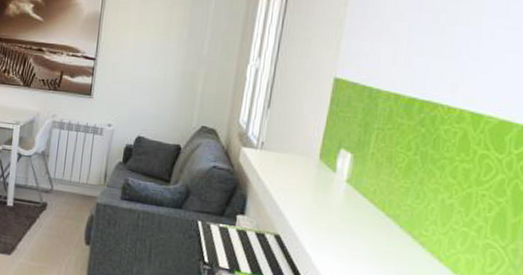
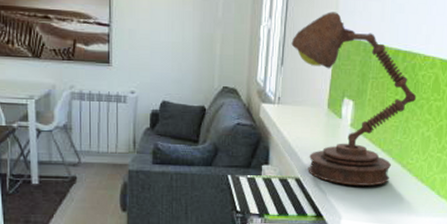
desk lamp: none [281,52,436,257] -> present [291,11,417,186]

